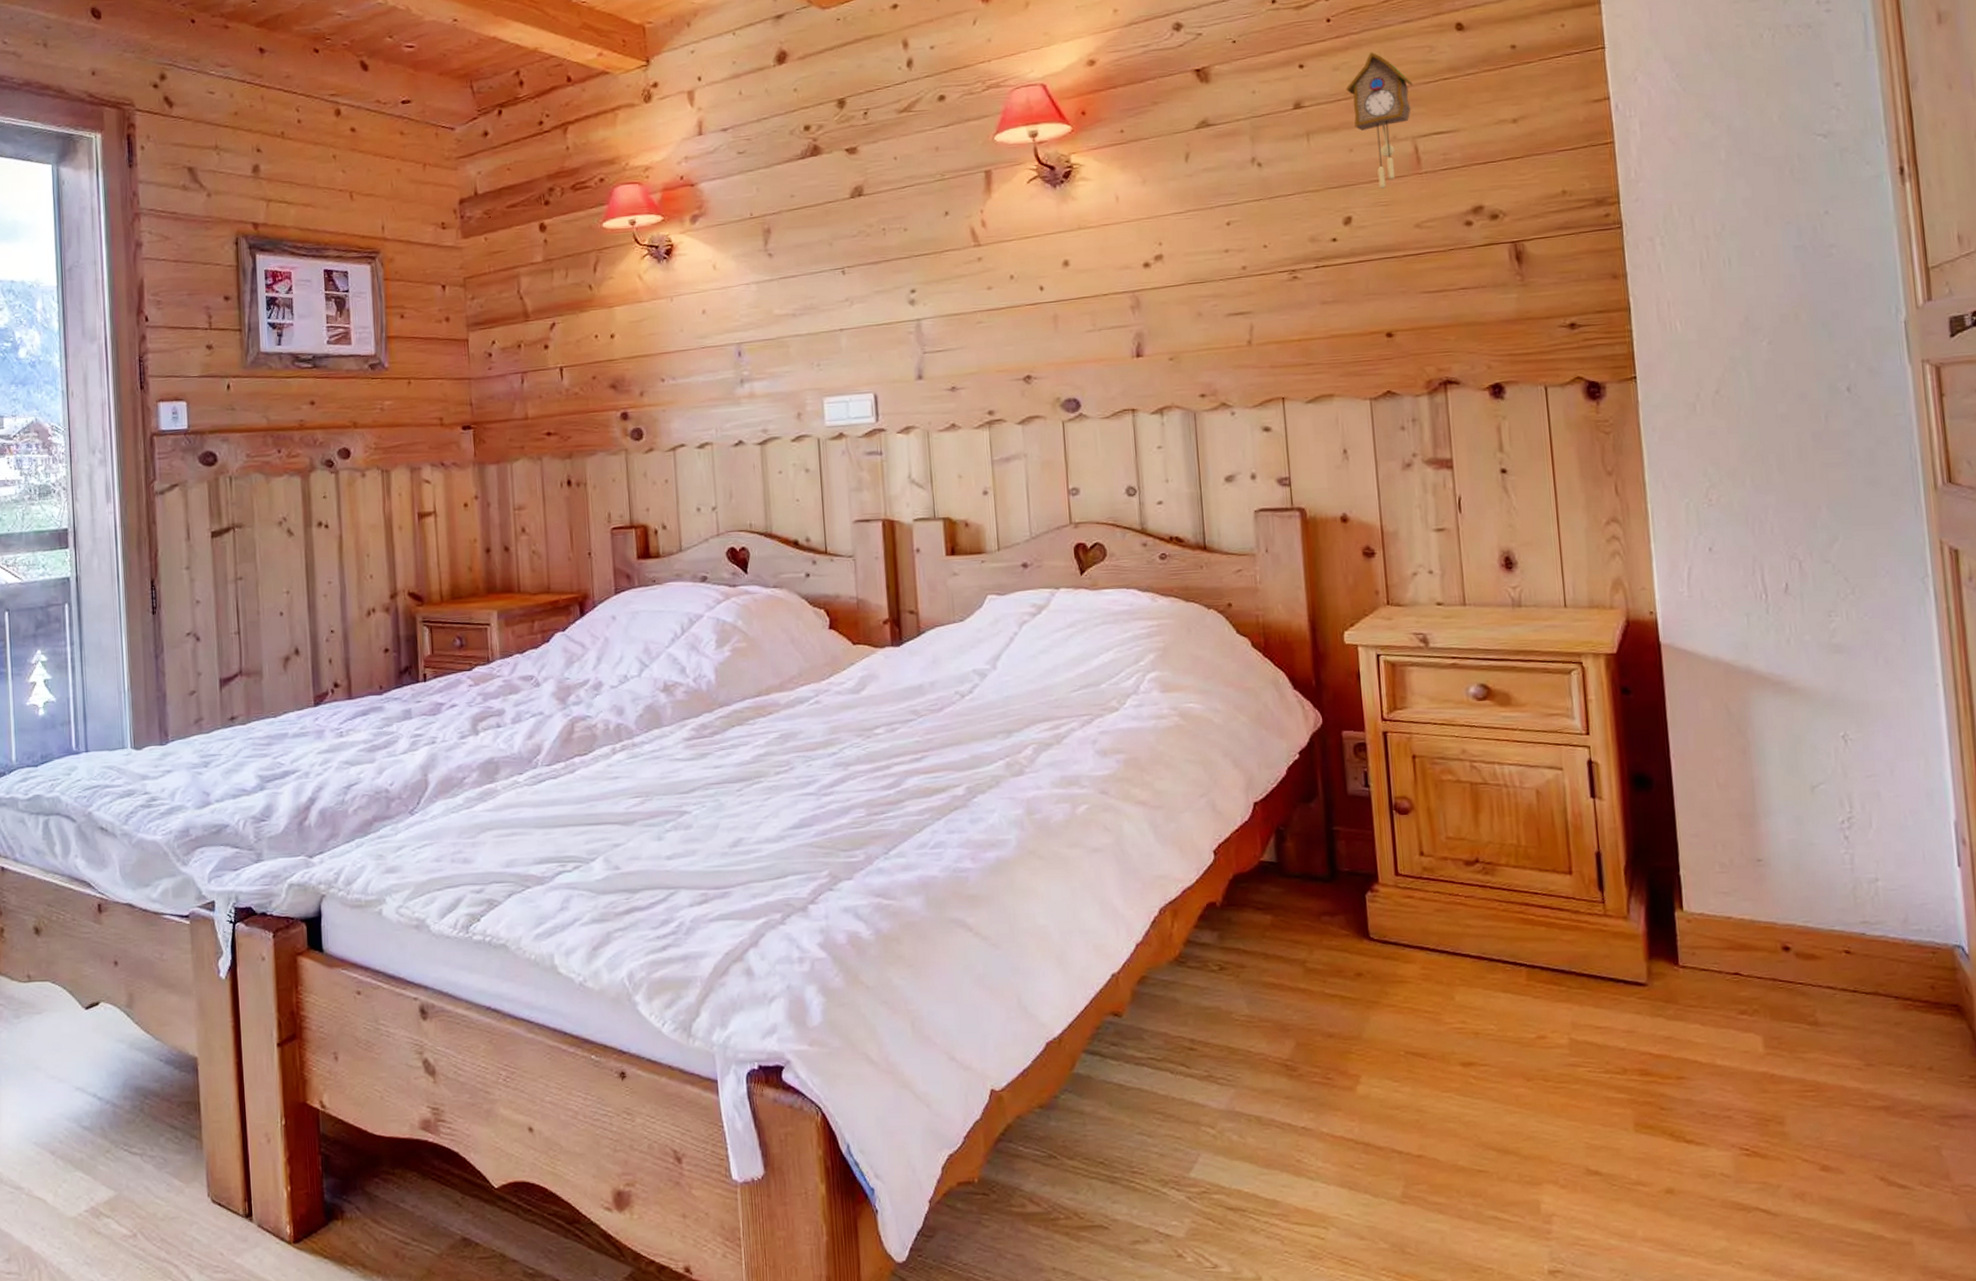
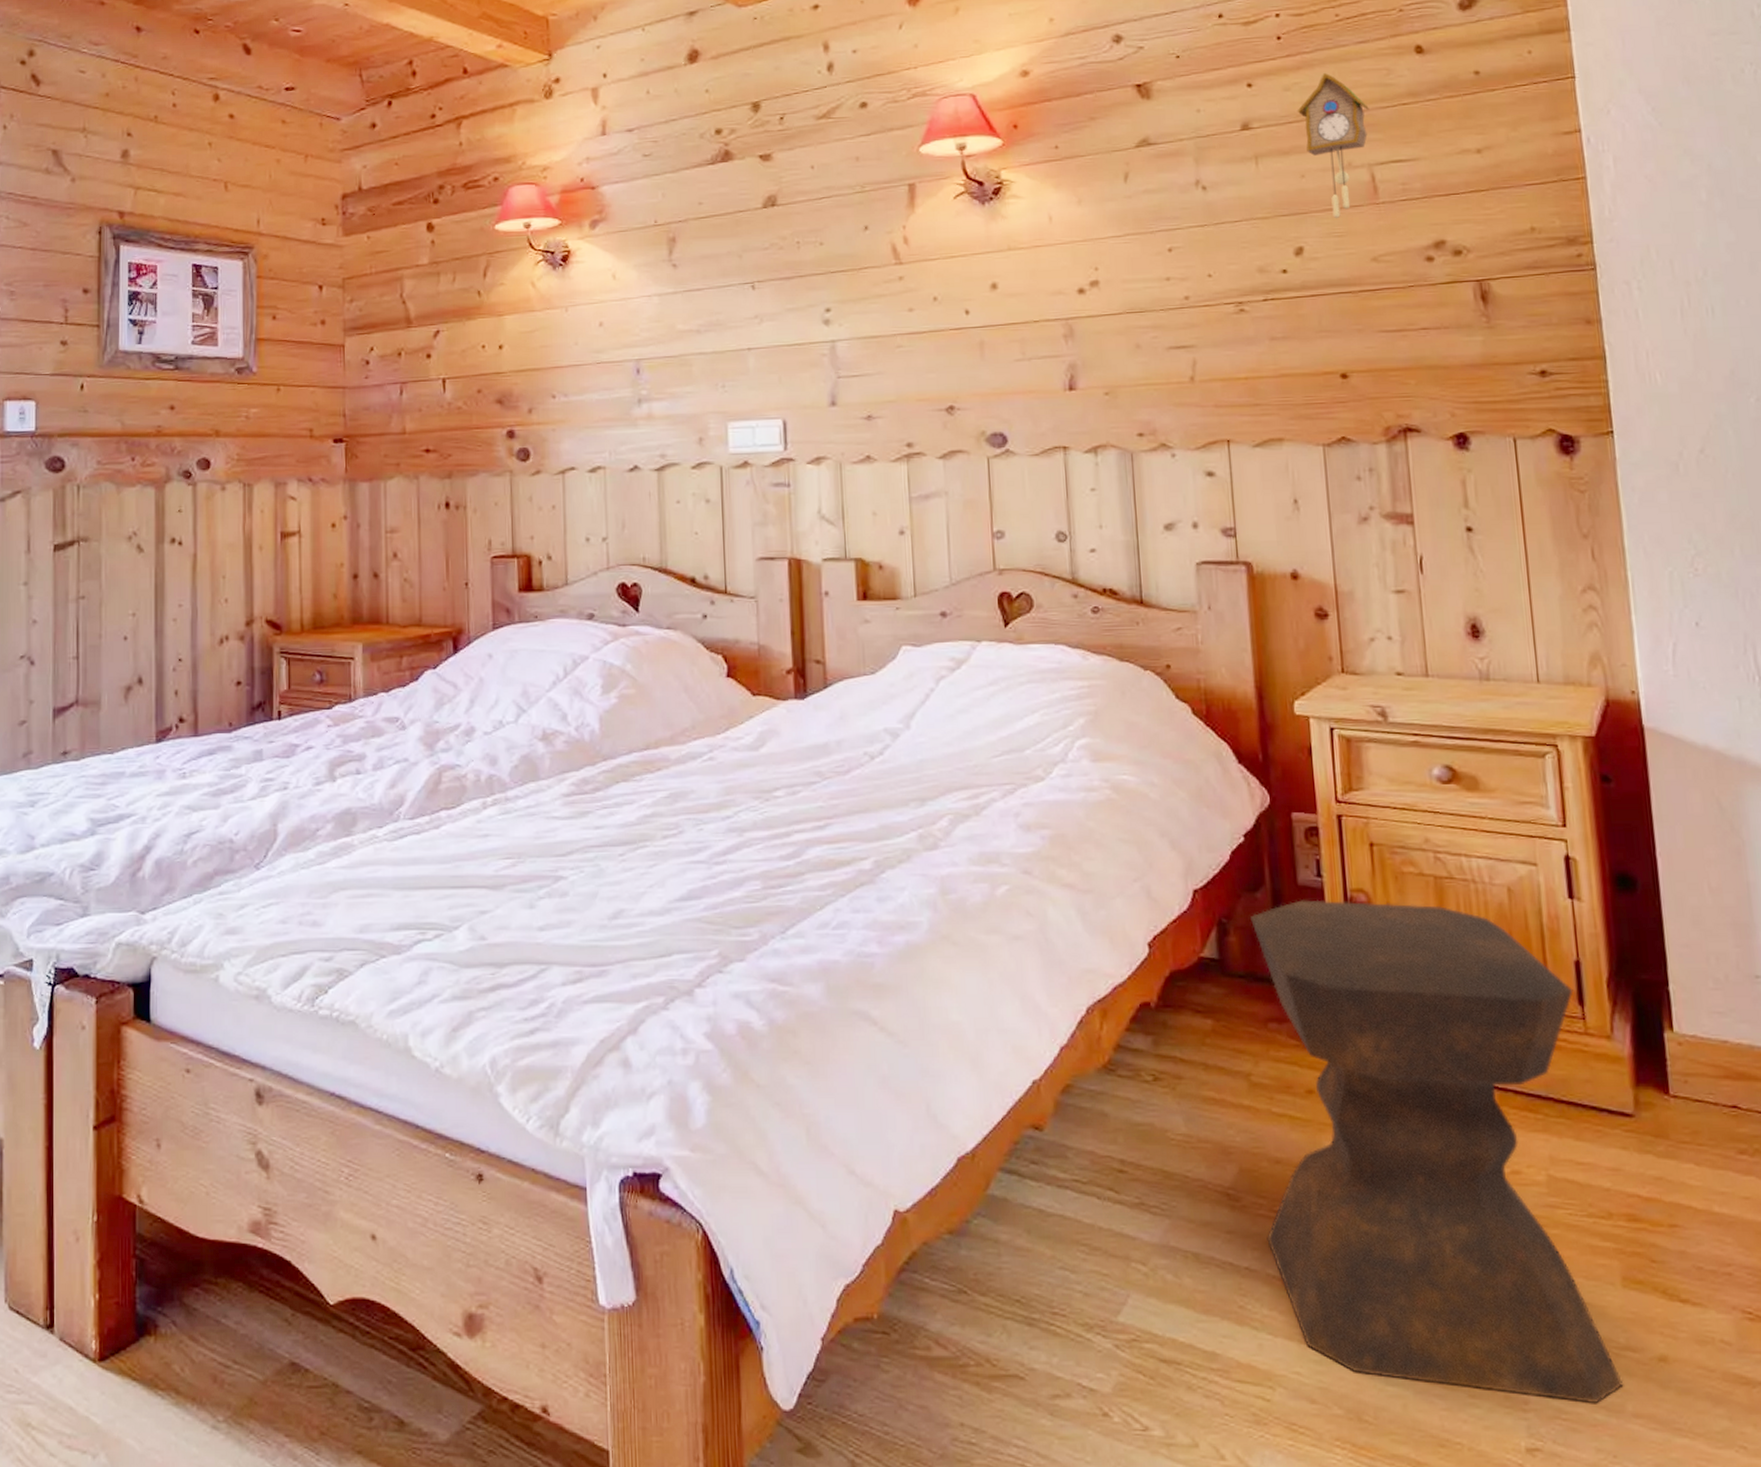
stool: none [1305,807,1635,1231] -> present [1251,899,1624,1403]

